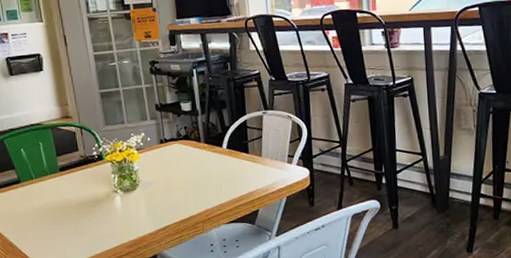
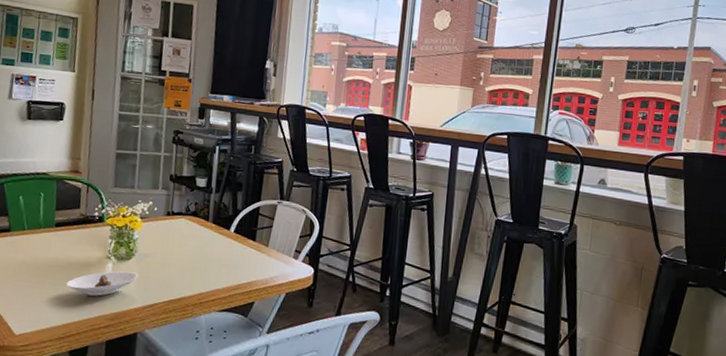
saucer: none [82,201,147,228] -> present [66,271,139,296]

